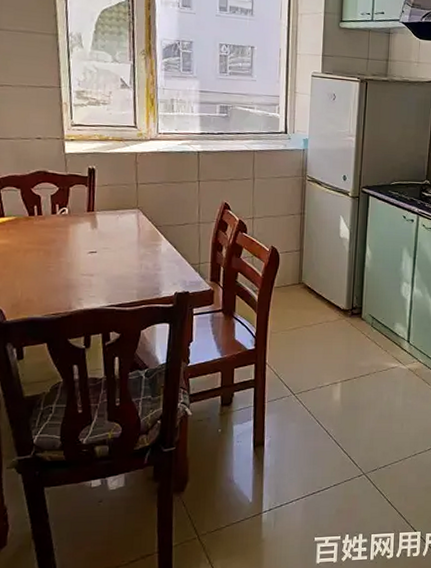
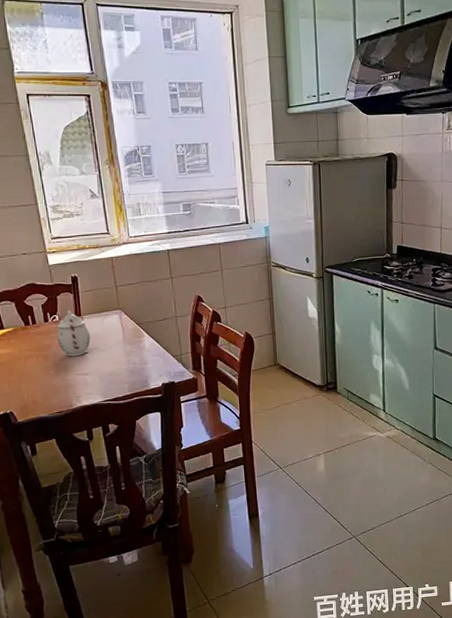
teapot: none [63,203,102,255] -> present [57,310,91,357]

